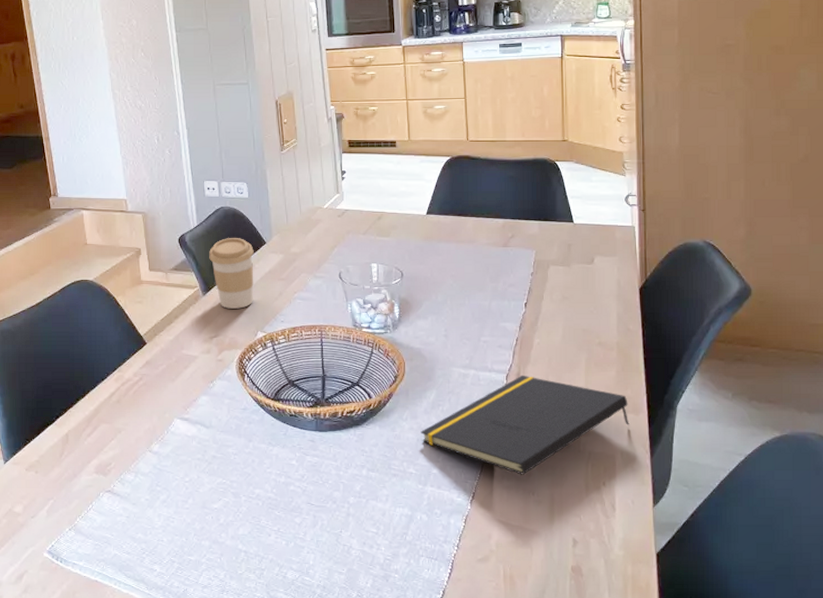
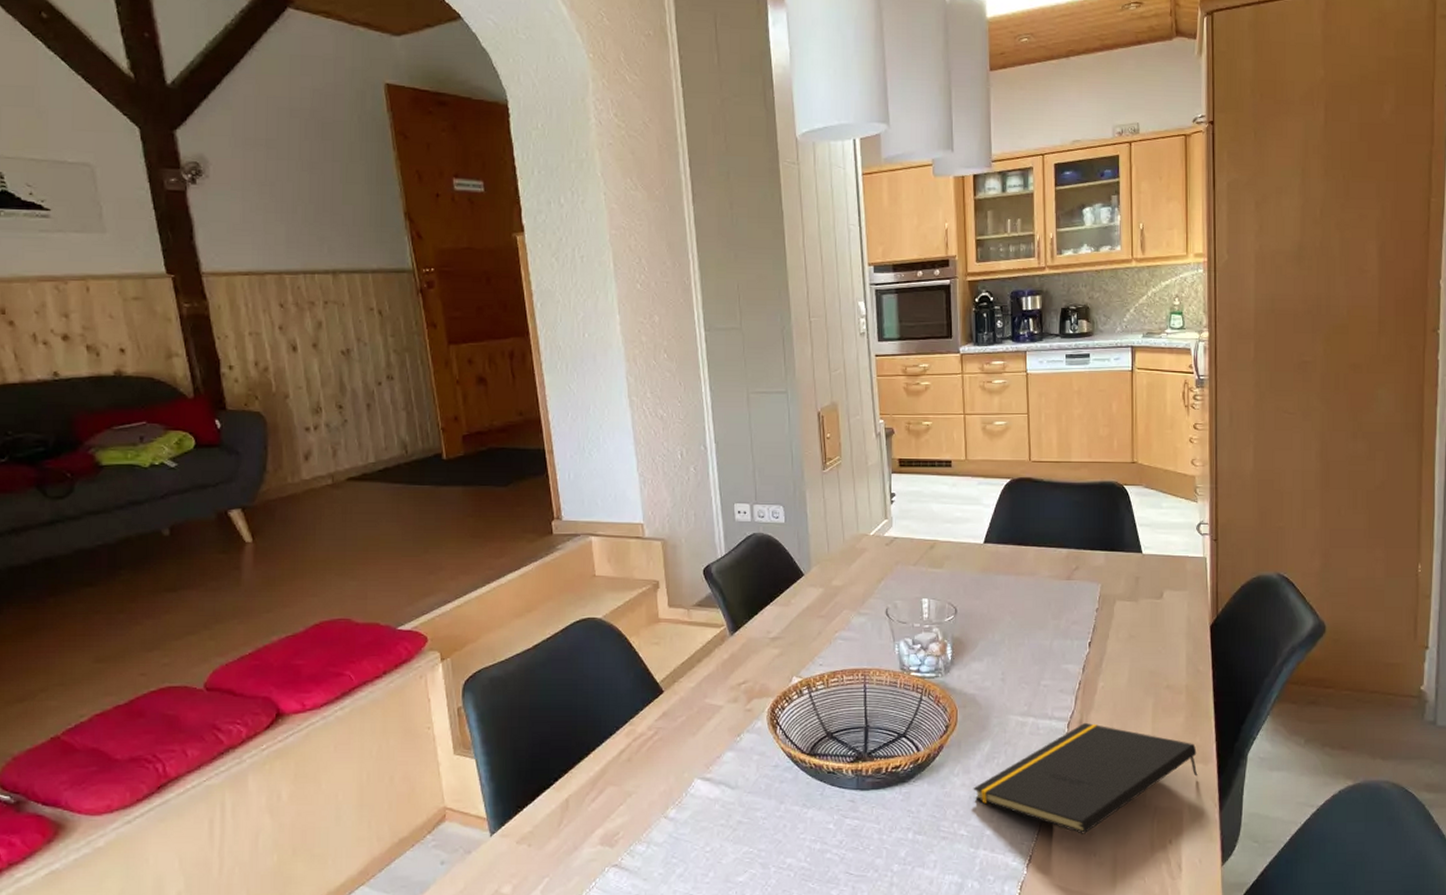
coffee cup: present [209,238,254,309] -> none [738,569,790,651]

